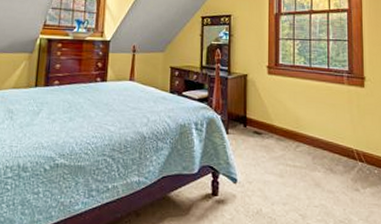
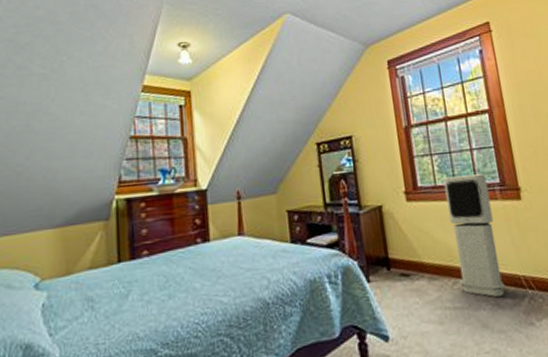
air purifier: none [301,60,339,164] -> present [443,174,505,298]

